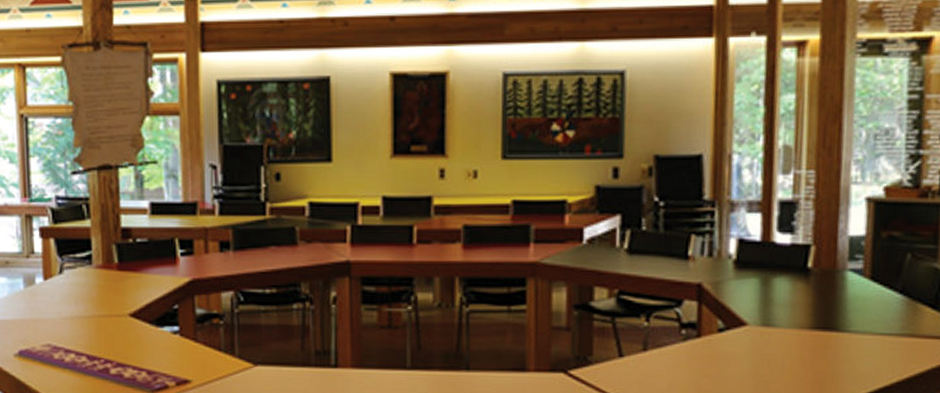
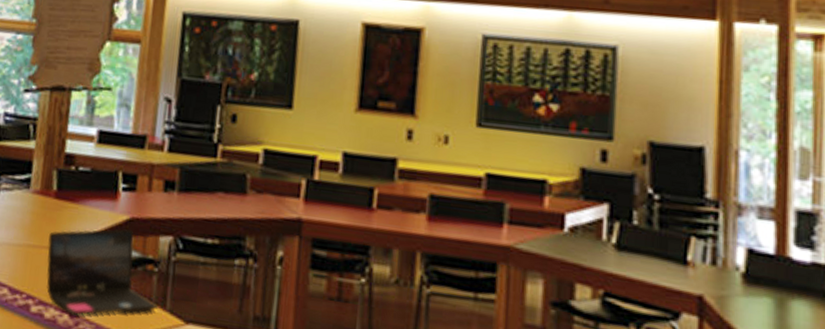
laptop: none [117,289,228,372] -> present [47,228,159,315]

